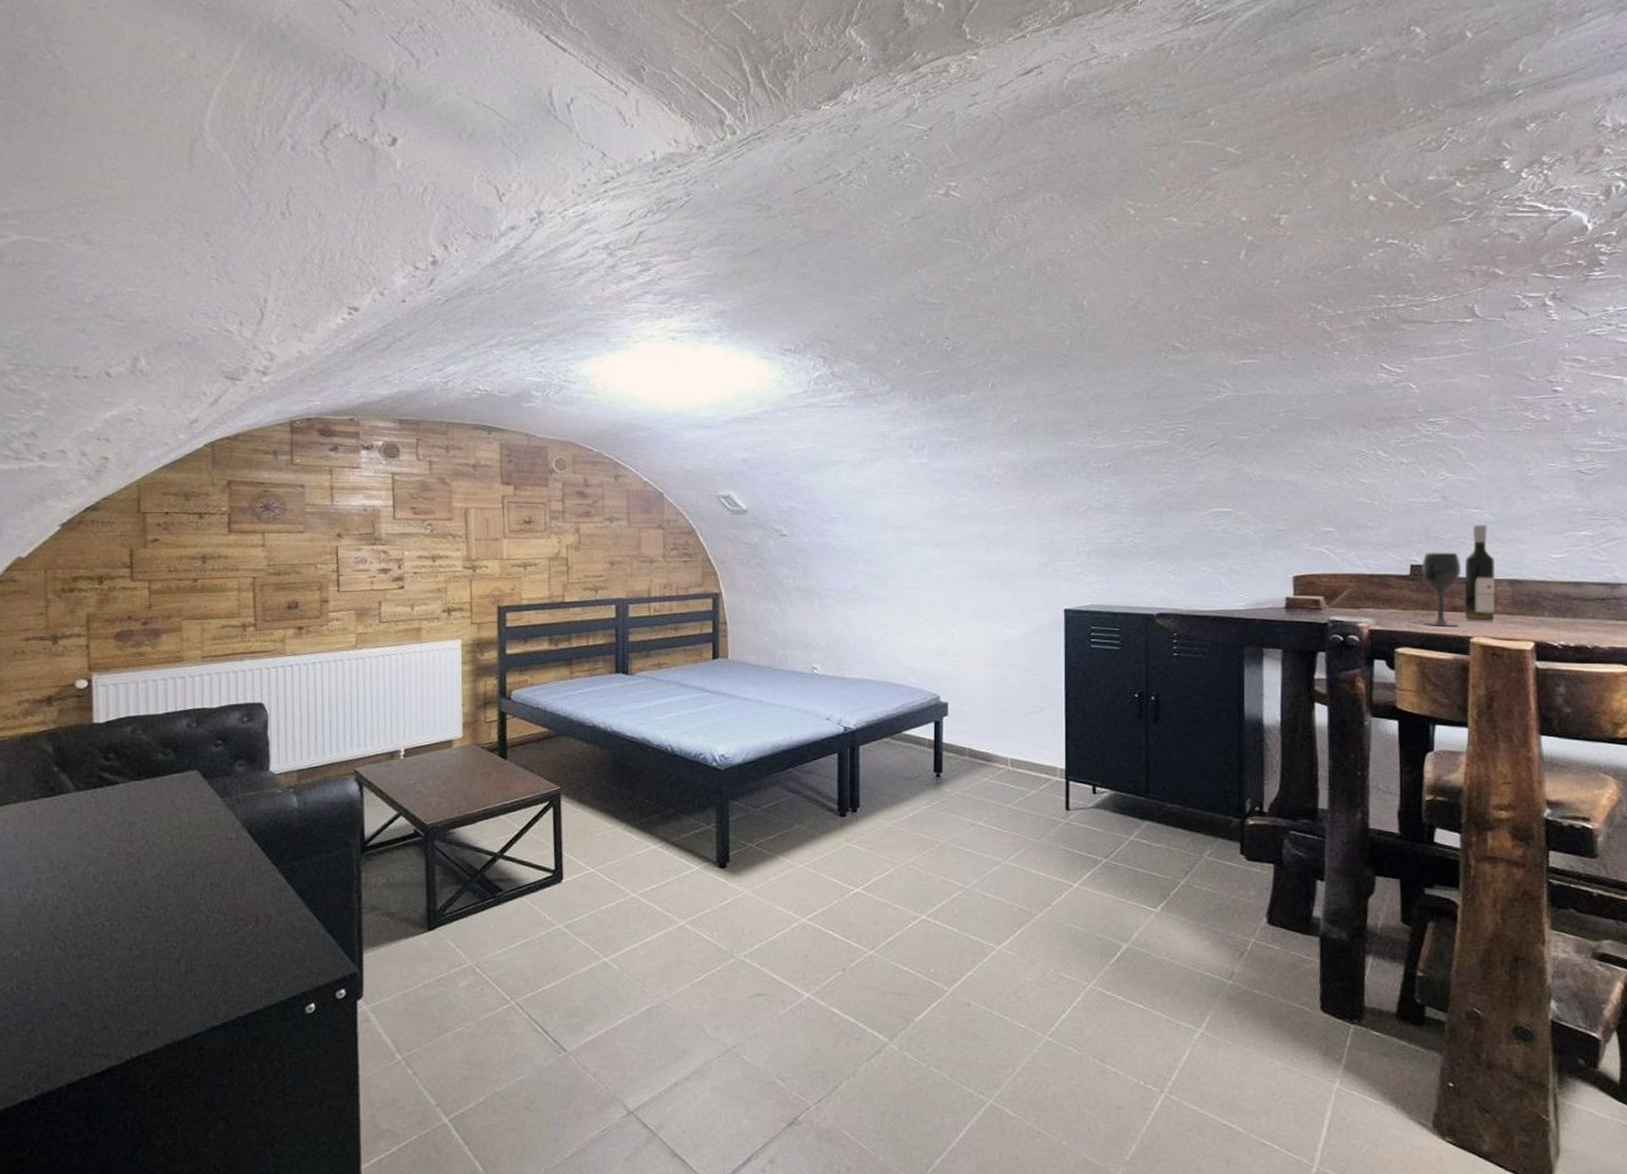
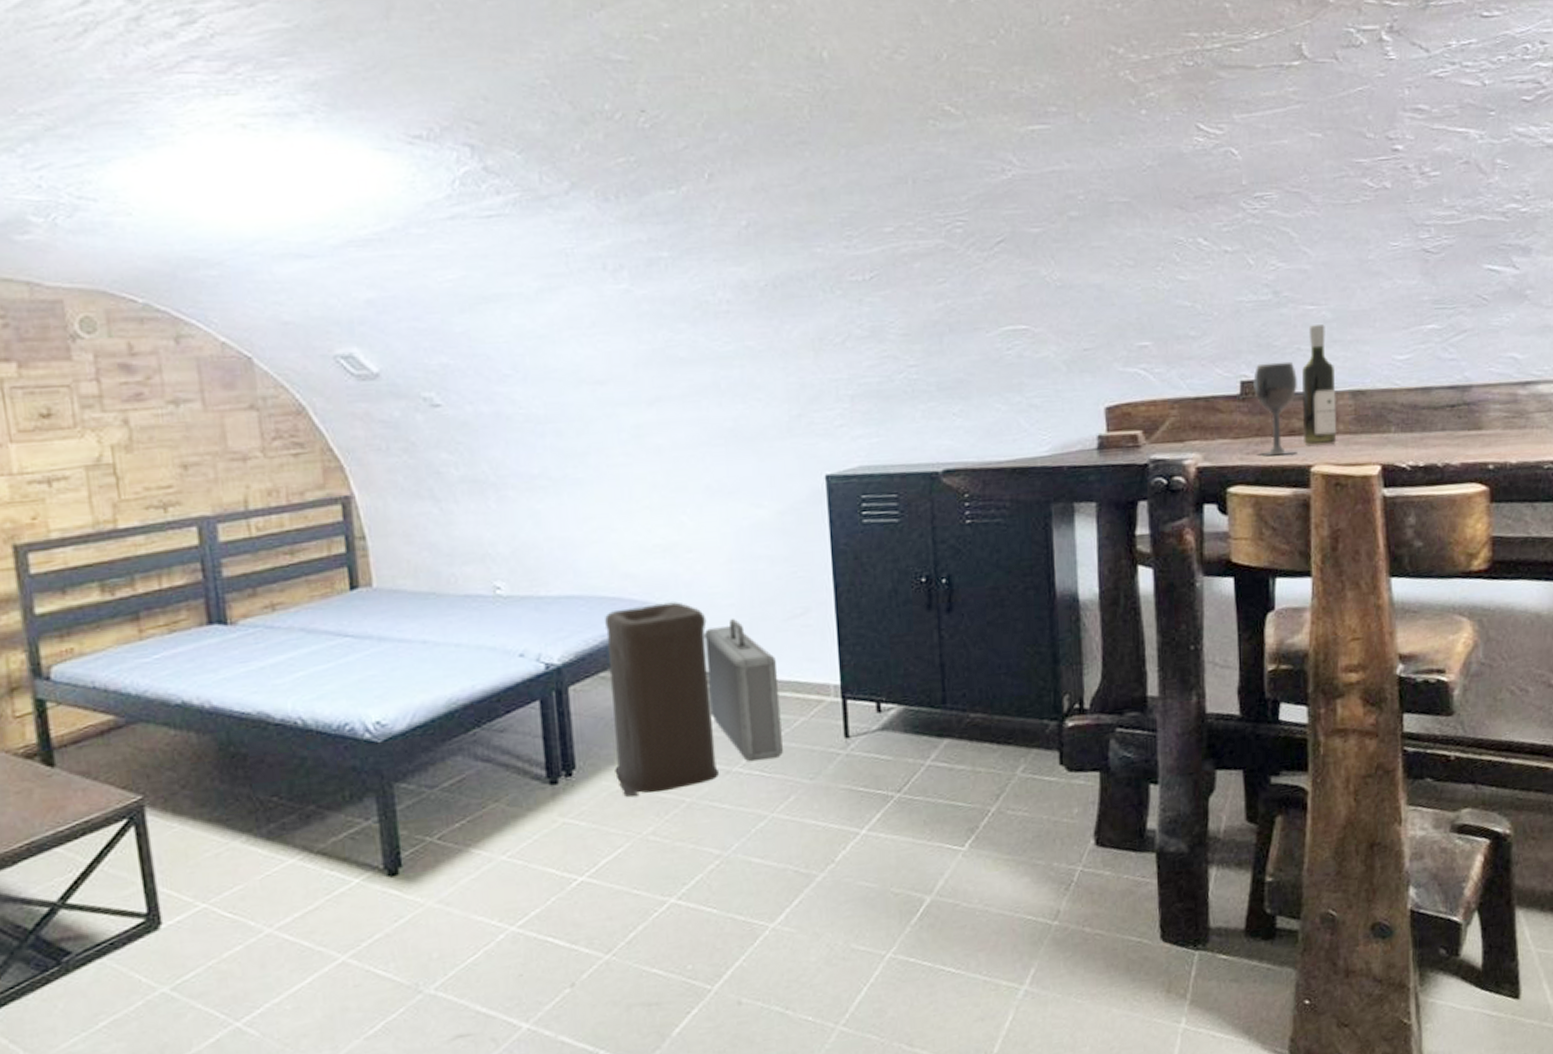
laundry basket: none [888,692,966,833] -> present [605,602,719,797]
briefcase: none [963,708,1017,819] -> present [704,617,783,762]

